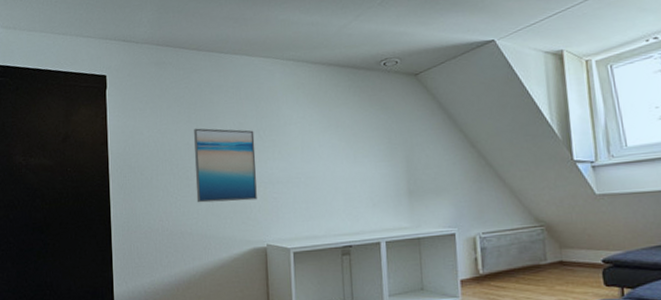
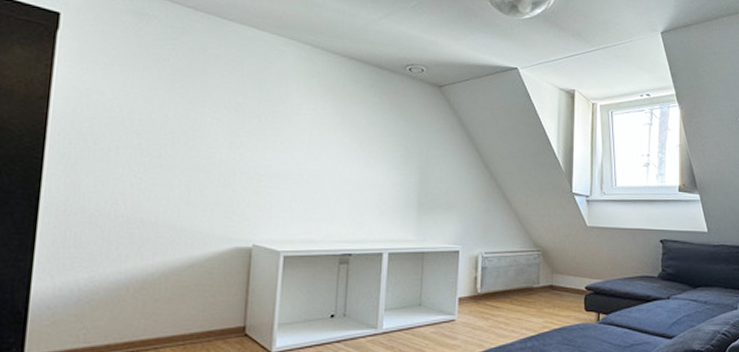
wall art: present [194,128,257,203] -> none [168,99,254,193]

